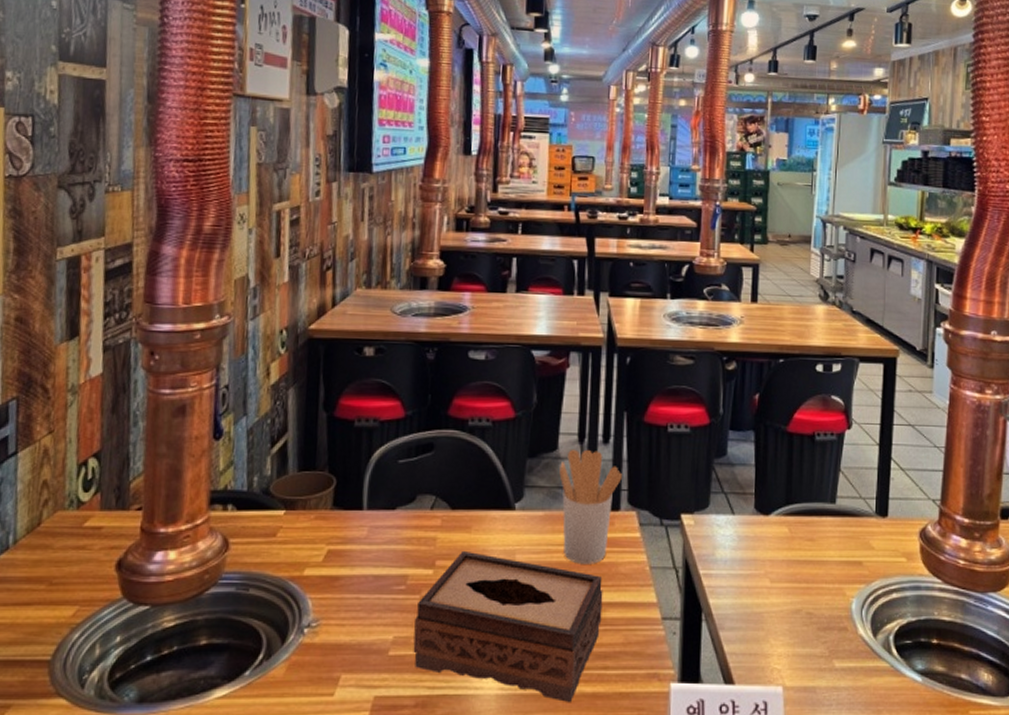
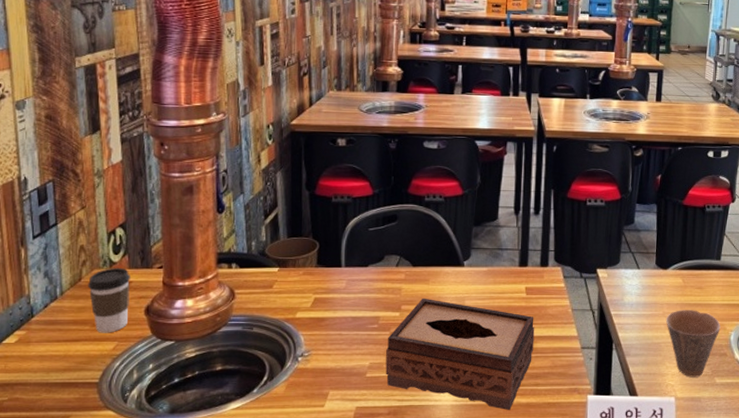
coffee cup: none [48,508,101,595] -> present [88,267,130,333]
utensil holder: present [559,449,622,564] -> none [499,219,550,308]
cup: none [769,568,839,660] -> present [666,310,721,378]

